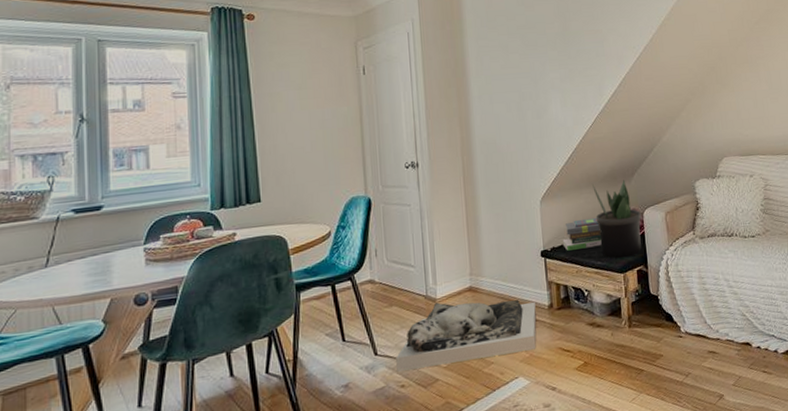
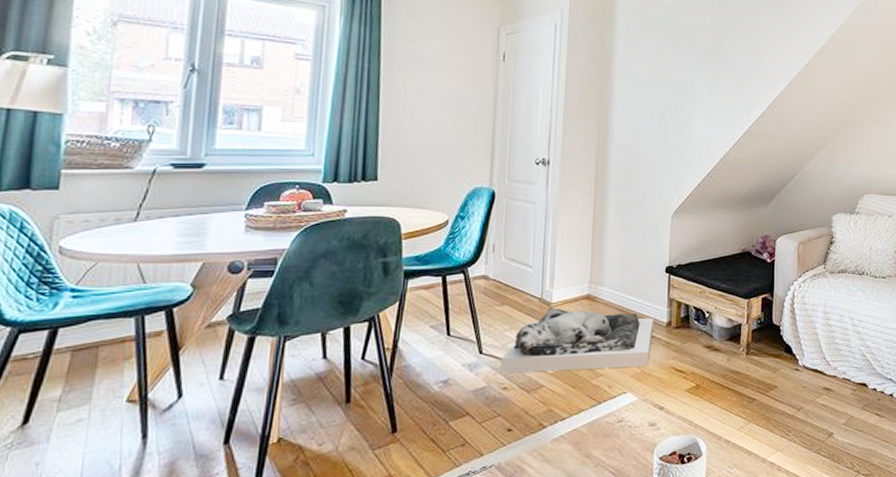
books: present [562,217,602,251] -> none [689,239,730,270]
planter: present [592,180,642,259] -> none [726,204,773,284]

